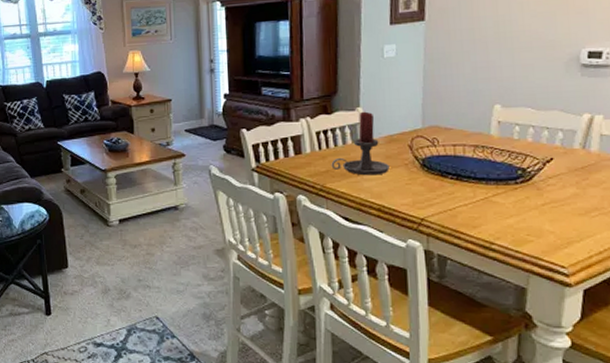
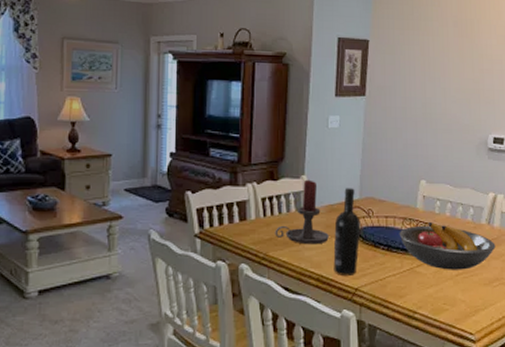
wine bottle: none [395,117,425,206] -> present [333,188,361,275]
fruit bowl: none [469,148,593,199] -> present [399,221,496,270]

